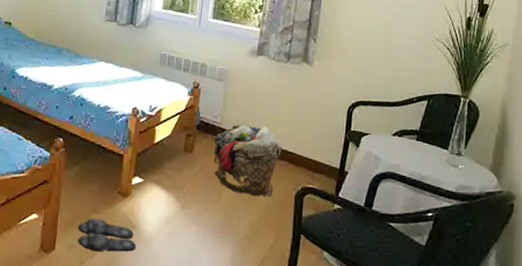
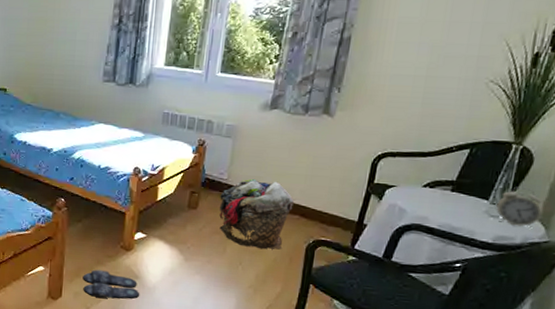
alarm clock: none [455,137,492,178] -> present [496,186,542,228]

